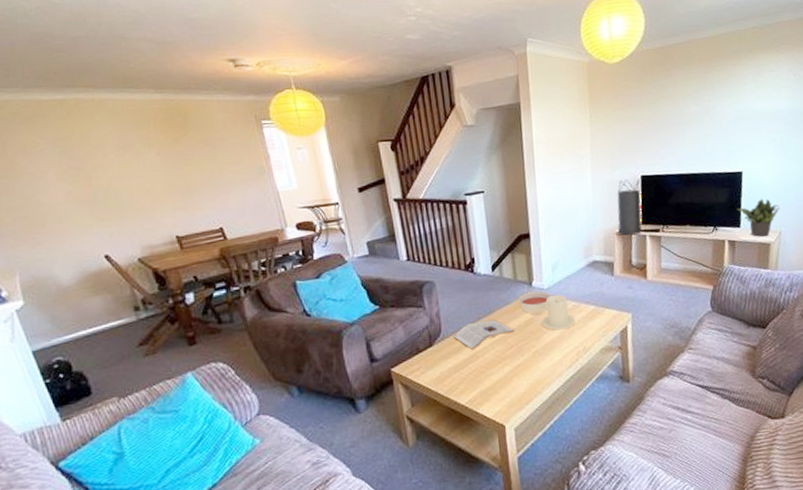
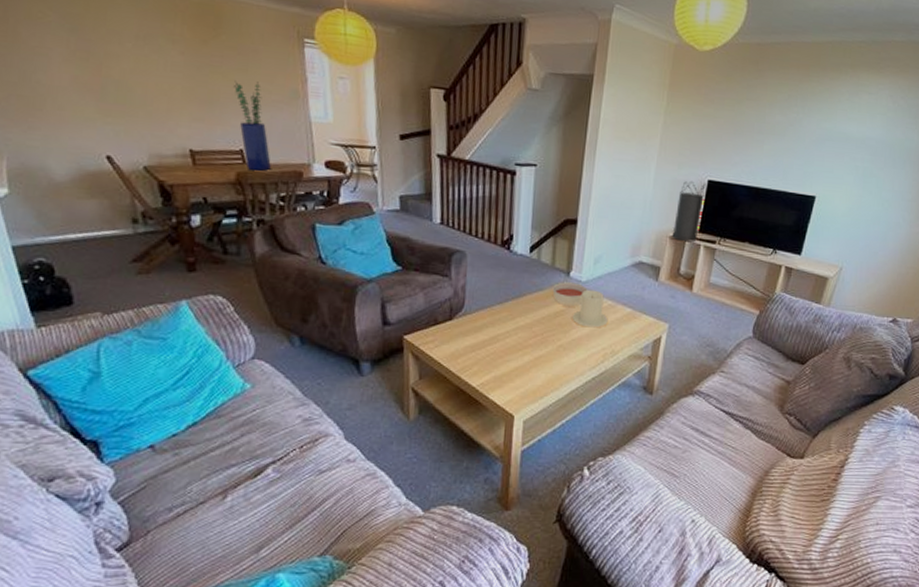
vase: none [207,165,249,244] -> present [234,81,271,171]
magazine: present [453,319,514,350] -> none [475,303,542,332]
potted plant: present [736,199,779,237] -> none [800,229,846,269]

